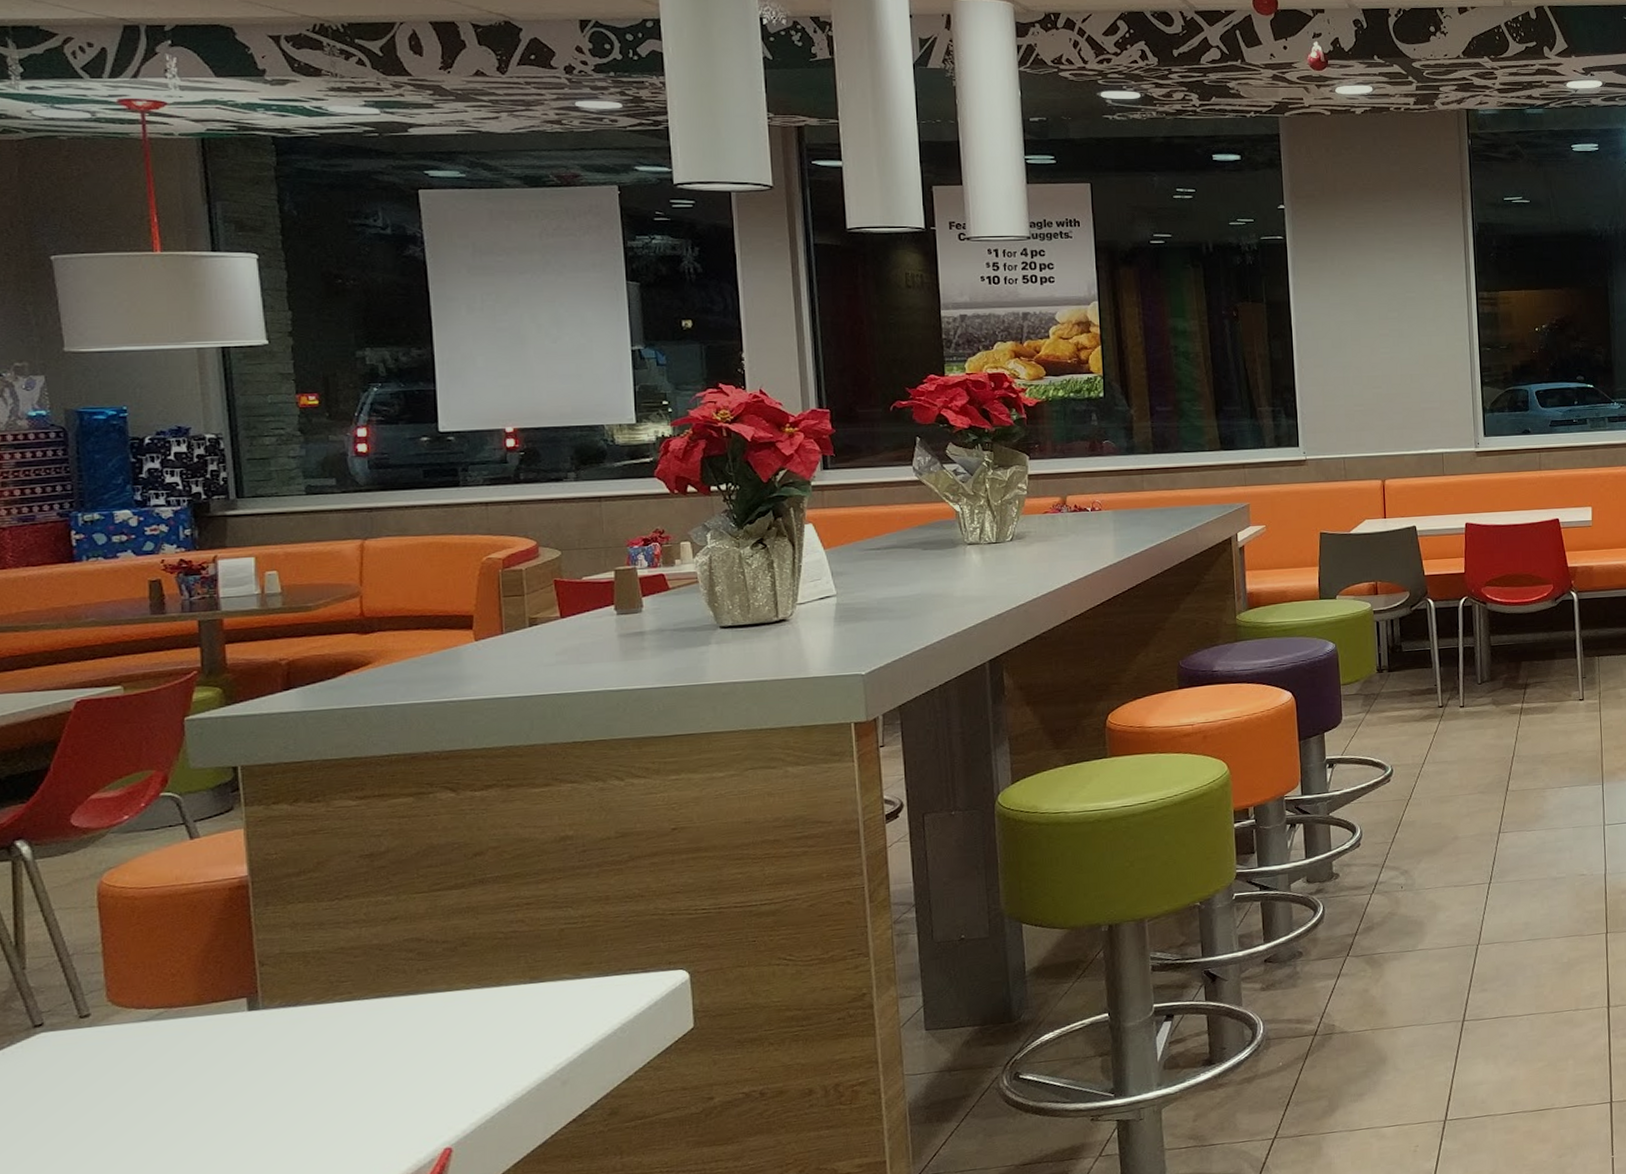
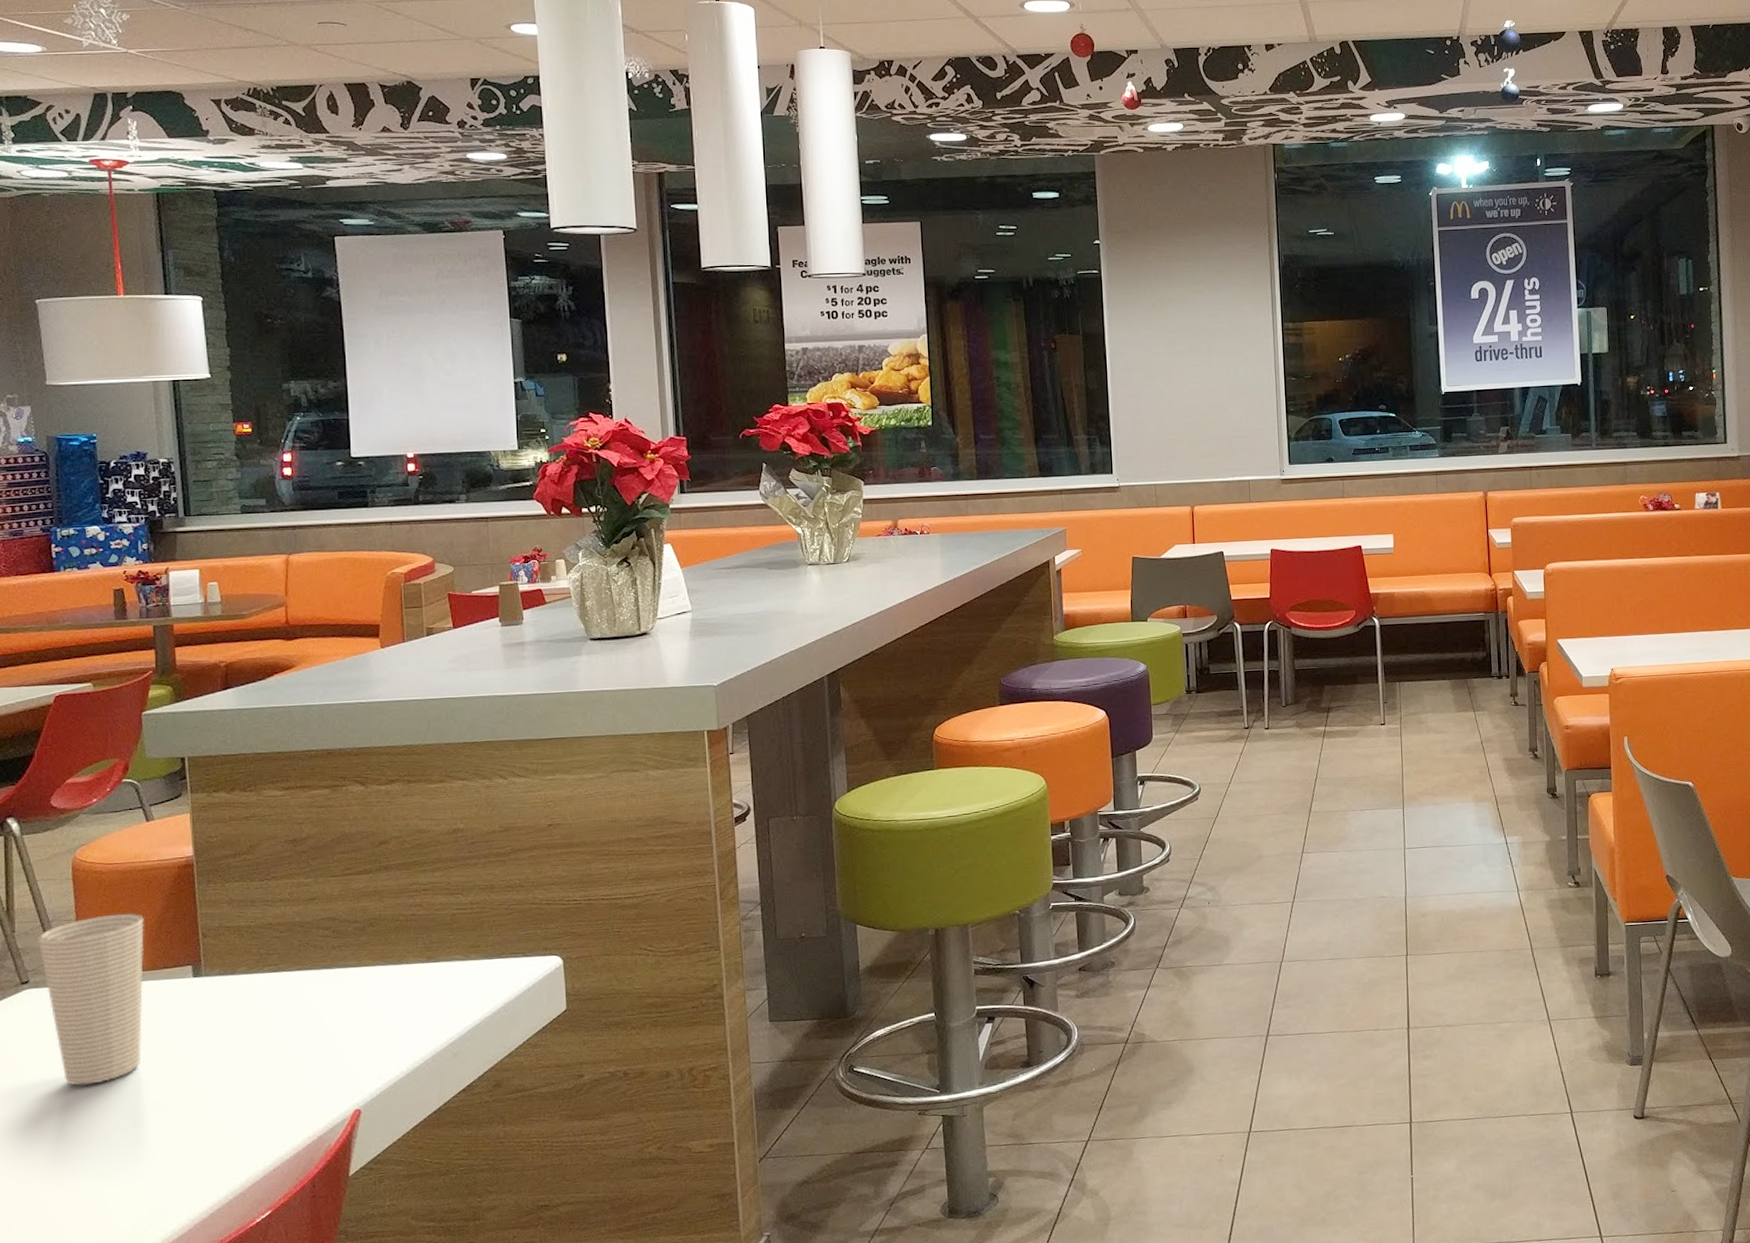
cup: none [54,942,188,1139] -> present [37,913,145,1086]

